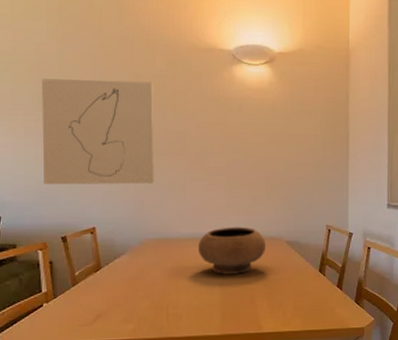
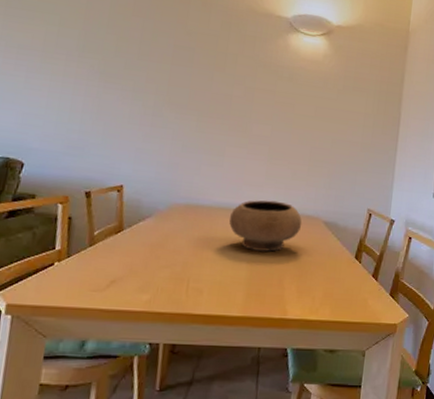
wall art: present [42,78,155,185] -> none [75,25,205,145]

